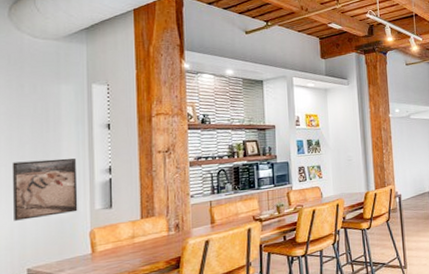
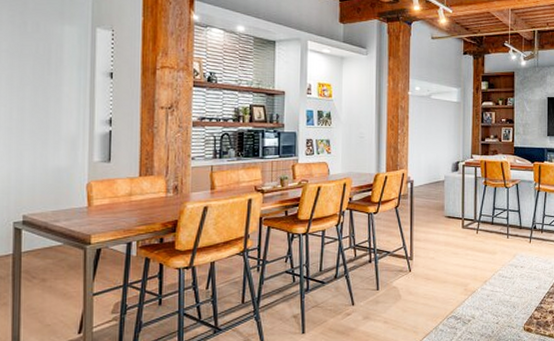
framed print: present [12,158,78,221] -> none [11,103,77,165]

